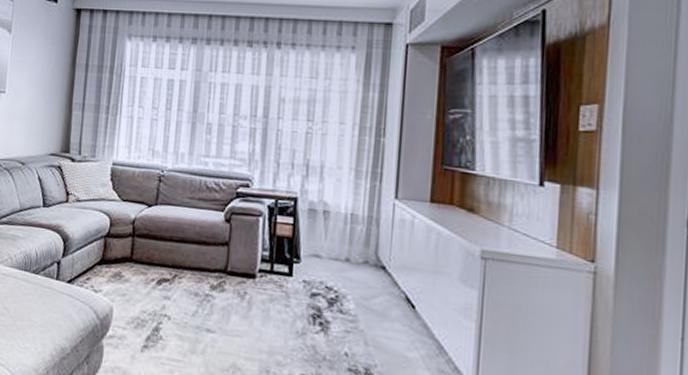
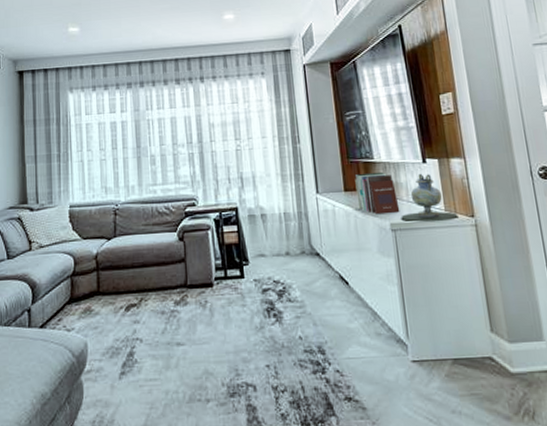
books: none [444,185,498,240] -> present [355,171,400,215]
decorative vase: none [496,197,573,261] -> present [401,173,458,223]

